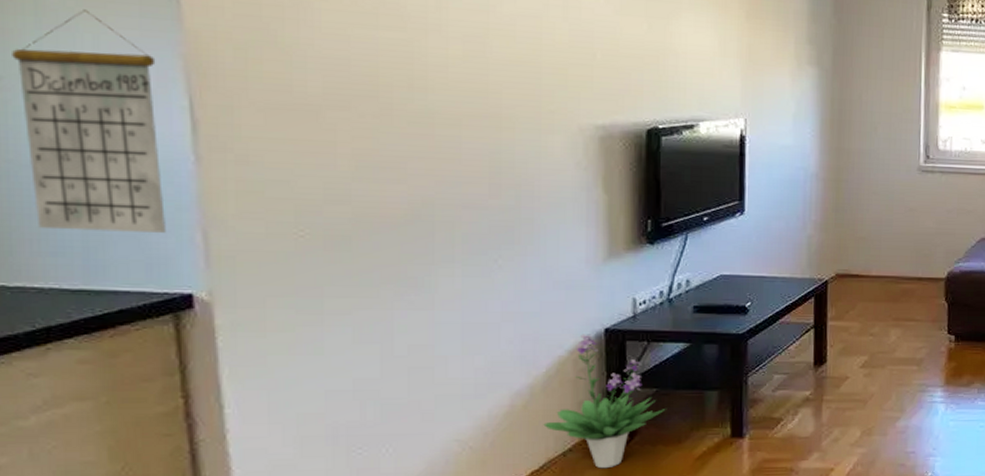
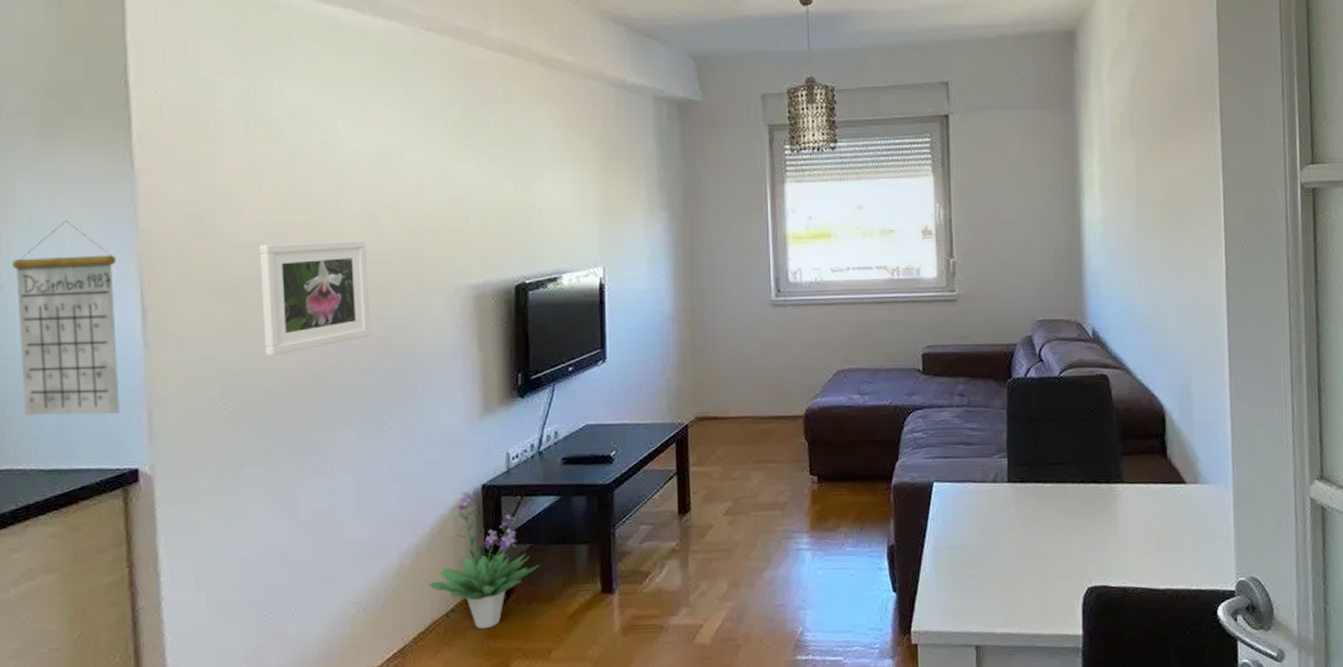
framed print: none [342,60,479,183] -> present [259,239,371,356]

